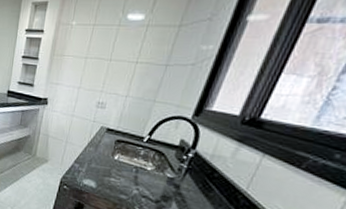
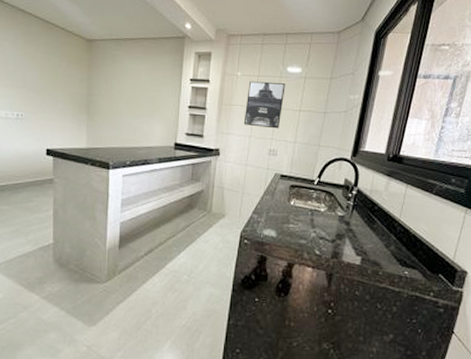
wall art: none [73,30,124,81] -> present [243,81,286,129]

